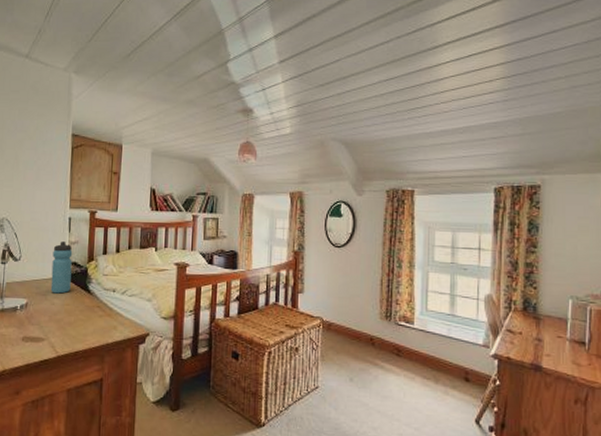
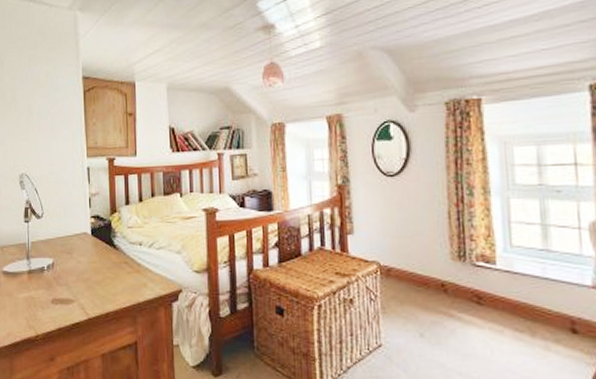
water bottle: present [50,242,73,294] -> none [74,194,95,251]

